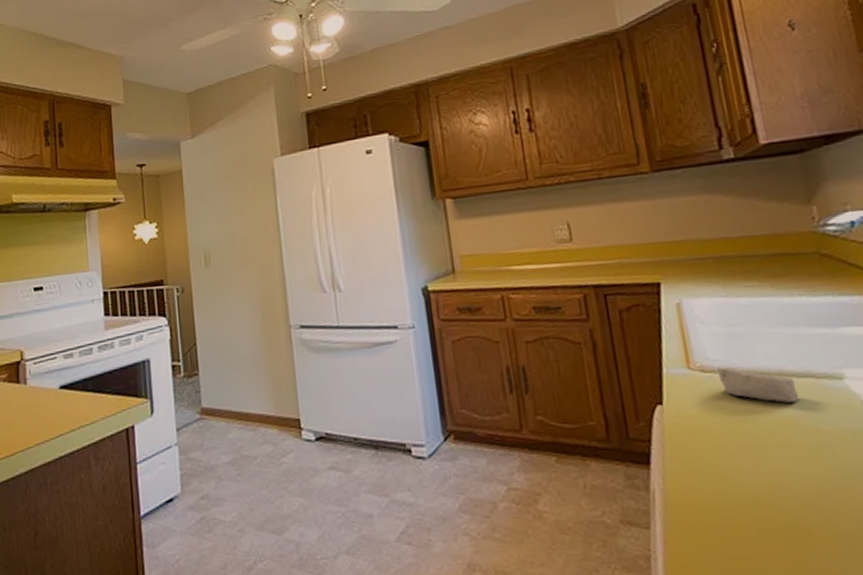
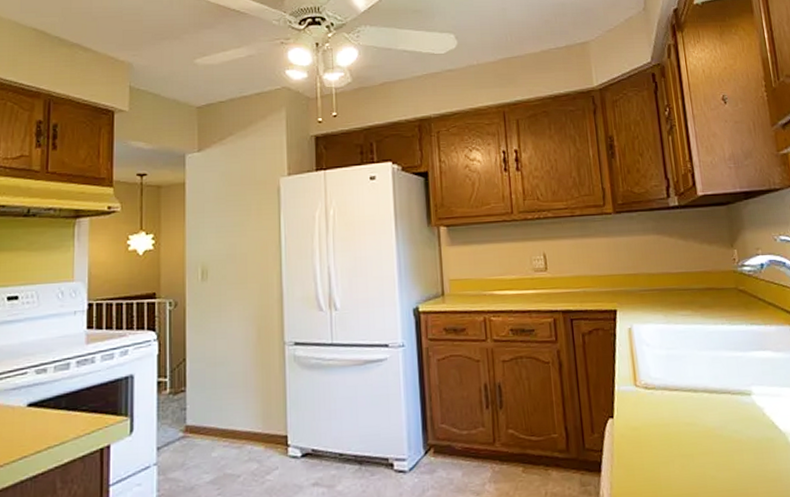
soap bar: present [717,367,799,403] -> none [658,385,718,416]

